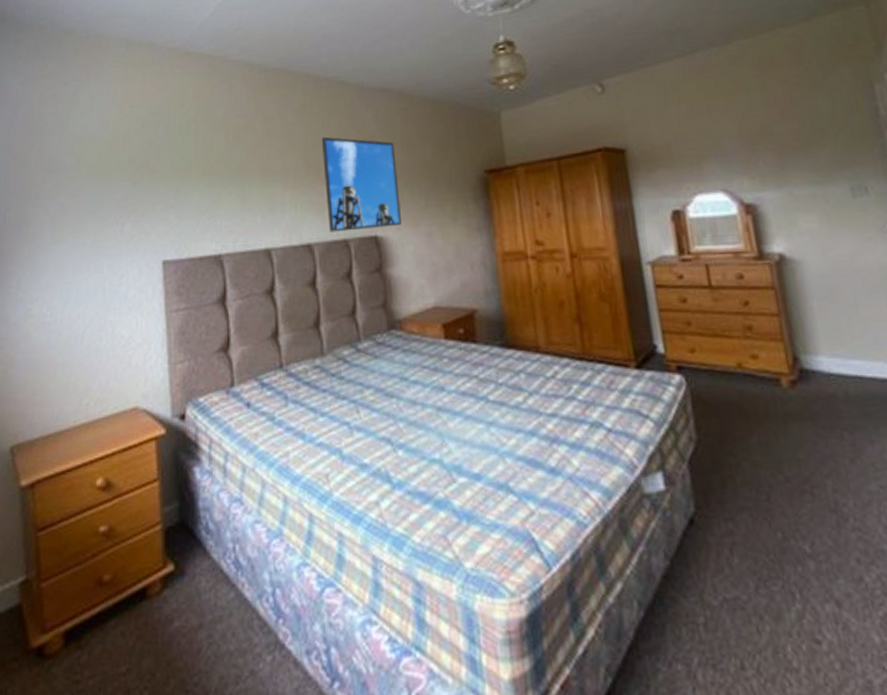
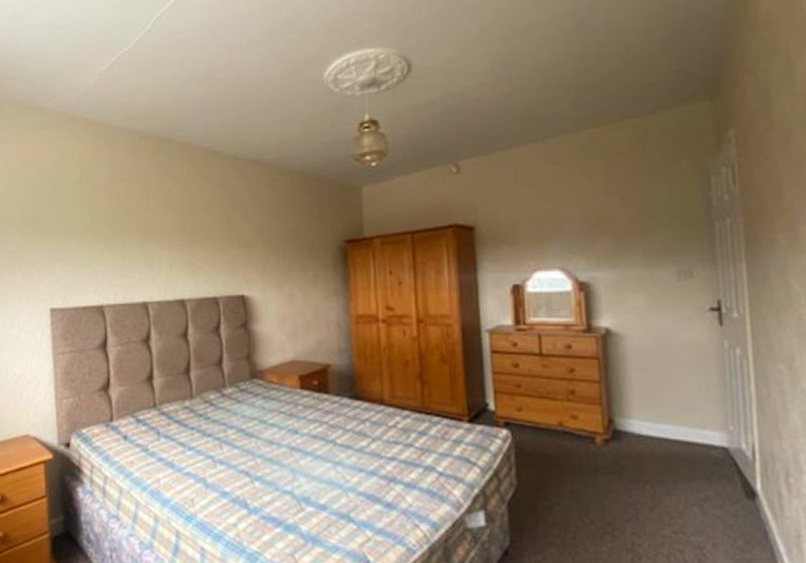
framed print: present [321,136,401,232] -> none [195,202,266,290]

